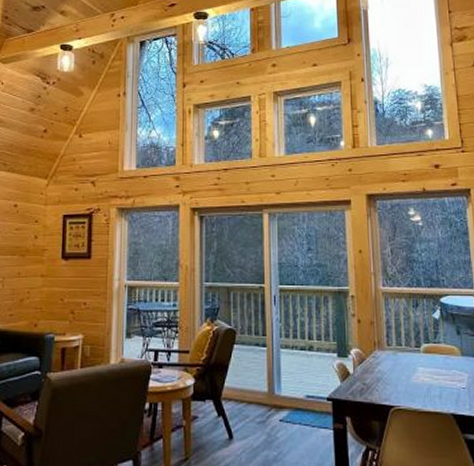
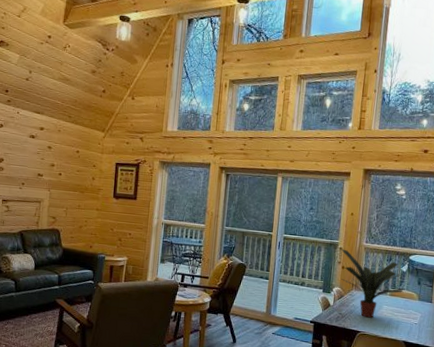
potted plant: none [352,297,440,386] -> present [341,249,403,318]

